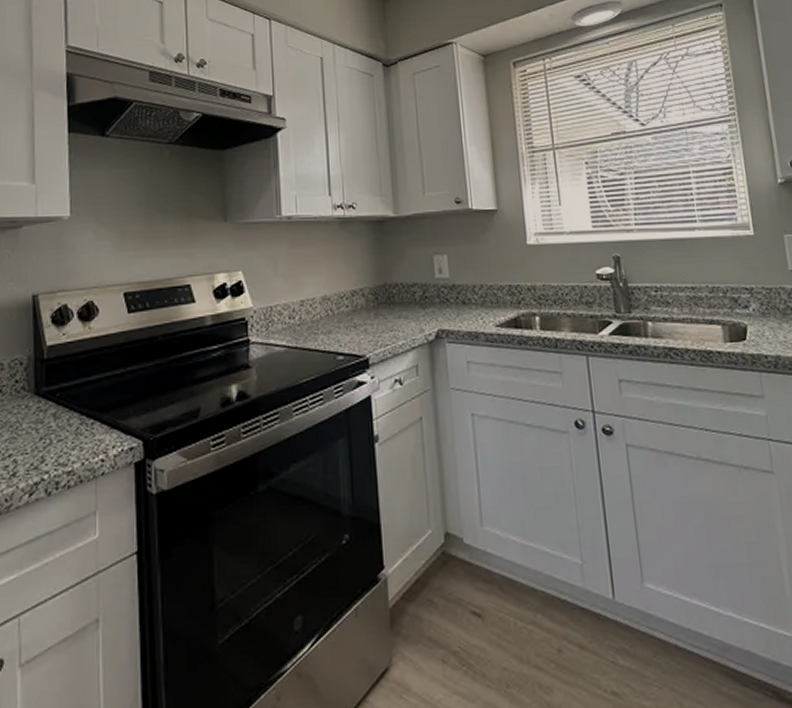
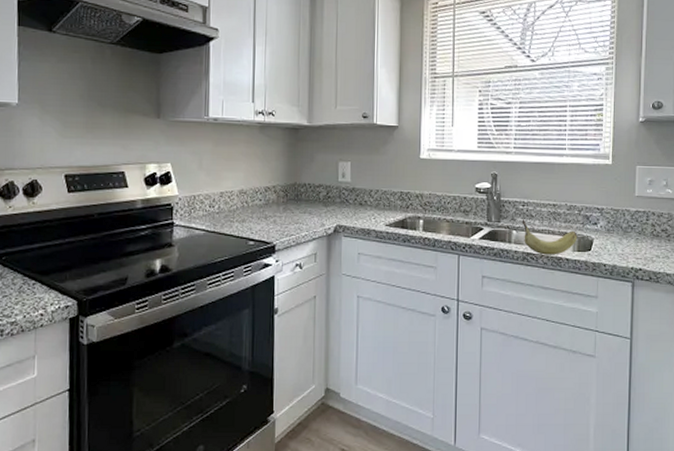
fruit: none [657,307,728,349] -> present [522,219,578,255]

